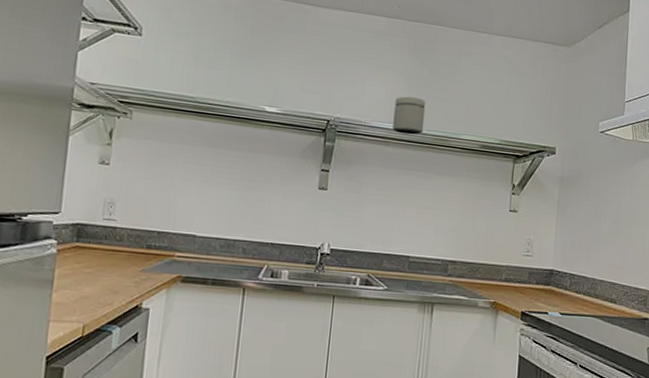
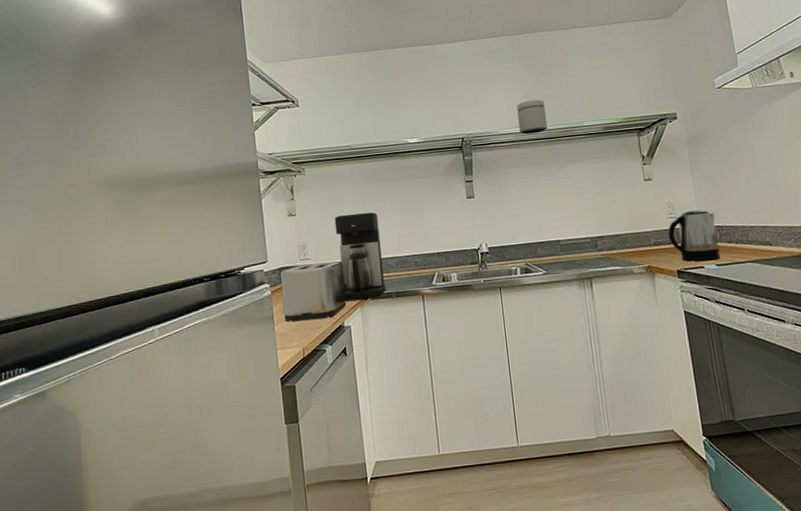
toaster: none [67,225,158,294] -> present [280,261,349,322]
coffee maker: none [149,176,211,282] -> present [334,212,386,301]
kettle: none [520,252,569,308] -> present [668,209,721,262]

